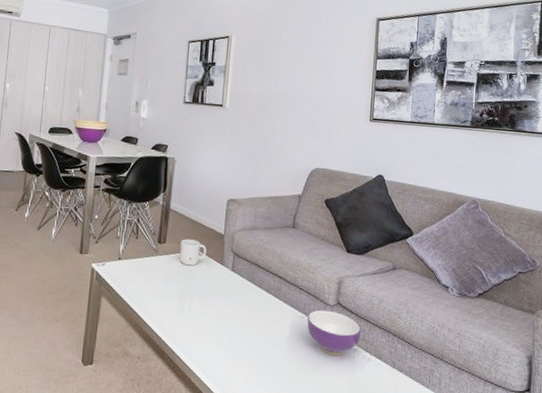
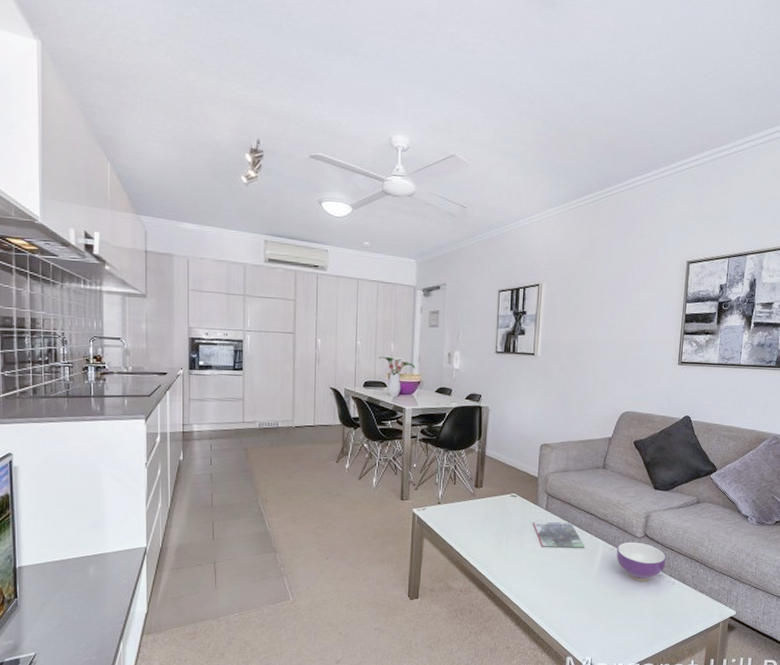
flower arrangement: none [66,102,103,145] -> present [379,356,416,398]
mug: present [179,239,207,266] -> none [496,483,522,507]
magazine: none [217,283,272,315] -> present [532,522,584,548]

